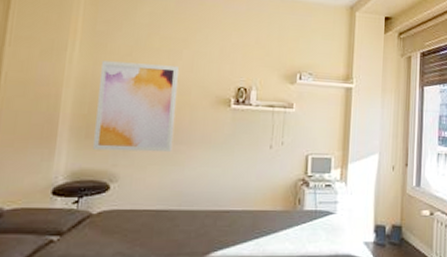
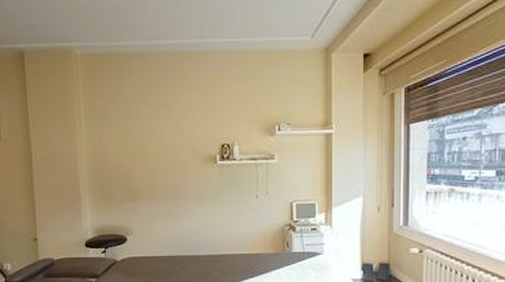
wall art: present [93,60,179,153] -> none [104,131,172,209]

